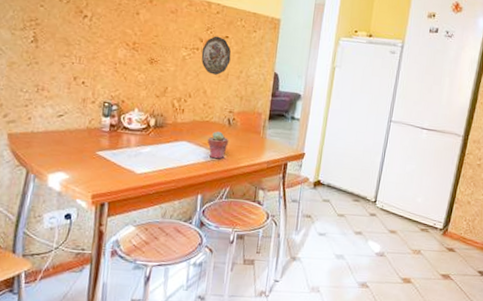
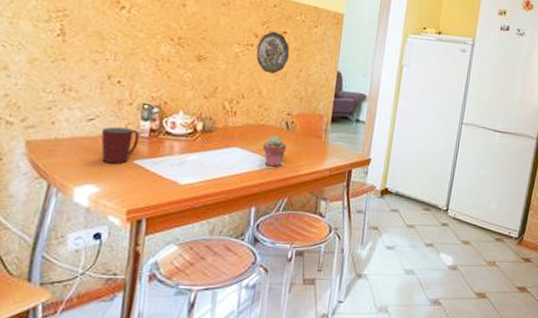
mug: none [69,122,102,155] -> present [101,126,140,164]

